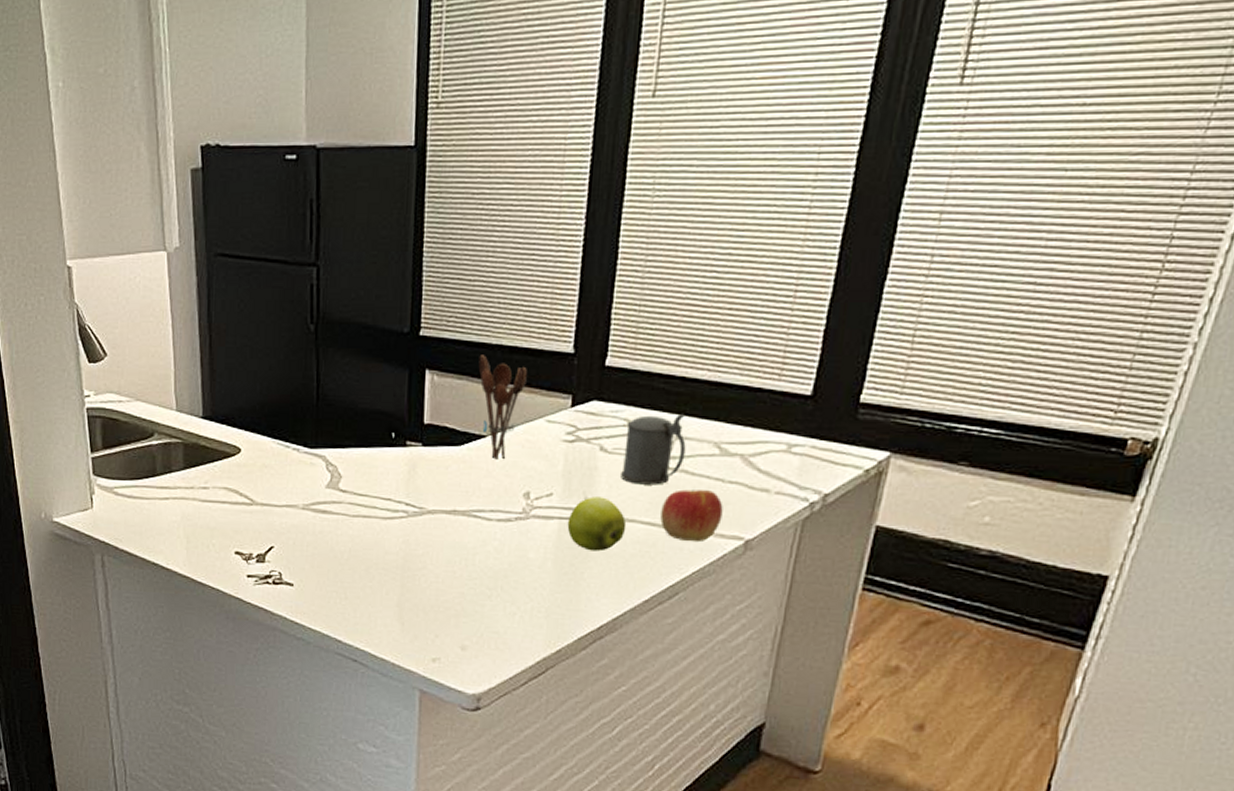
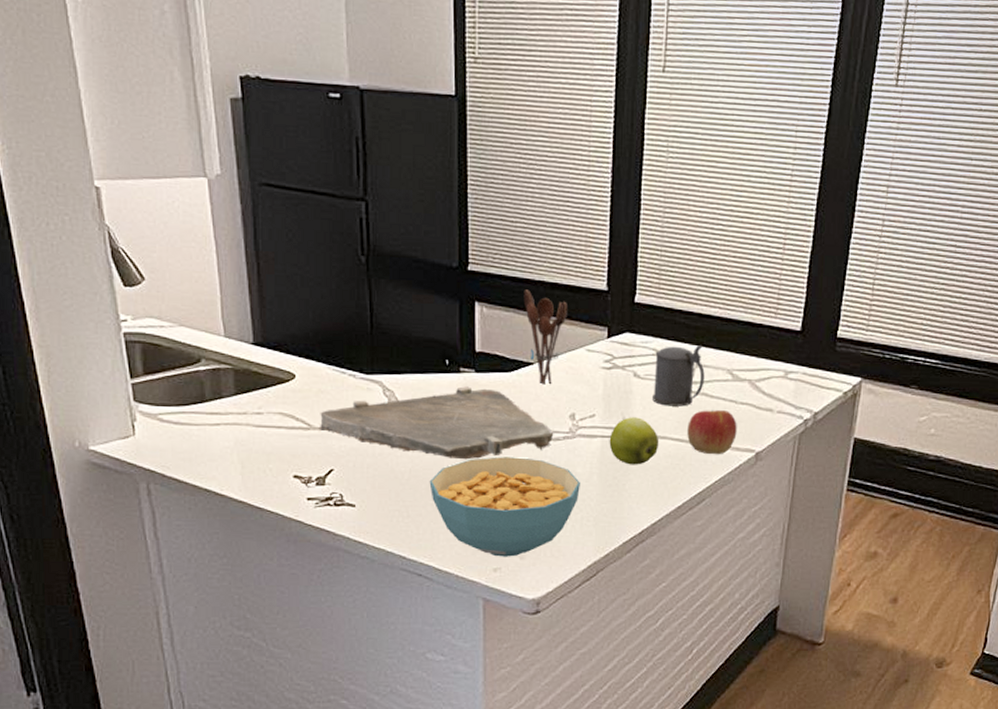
cutting board: none [262,461,505,540] -> present [320,386,554,460]
cereal bowl: none [369,537,532,647] -> present [429,457,580,557]

